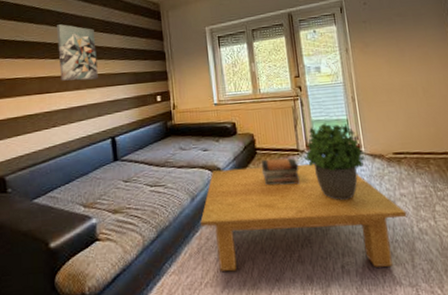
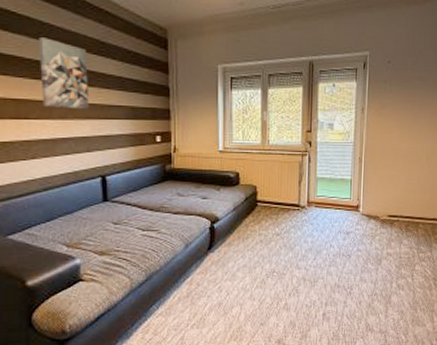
coffee table: present [200,164,407,272] -> none [193,219,389,317]
book stack: present [261,158,300,186] -> none [260,212,298,239]
potted plant: present [304,123,365,200] -> none [304,181,362,255]

